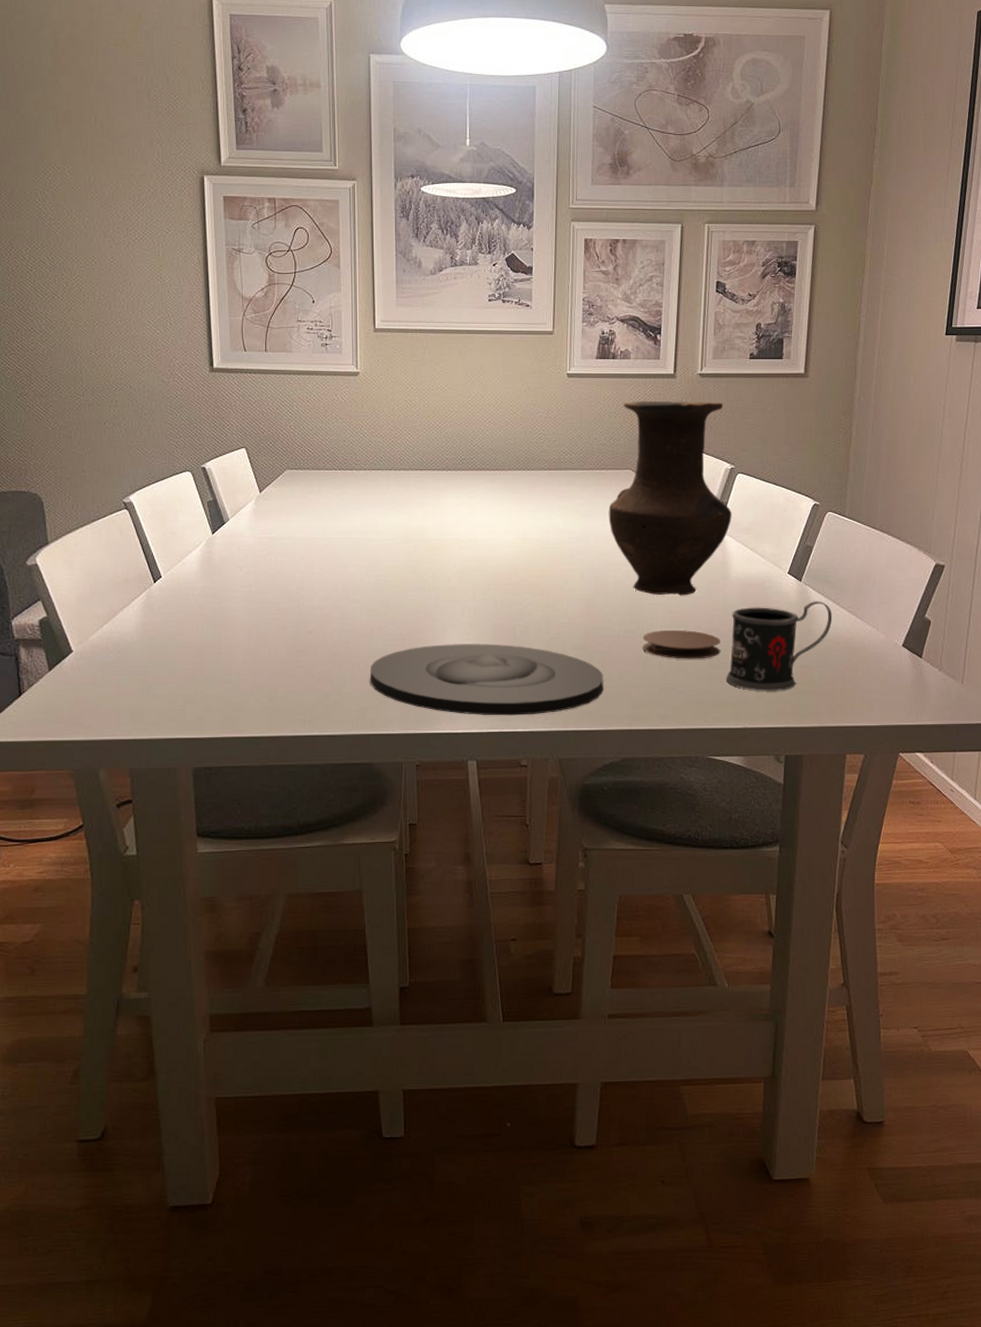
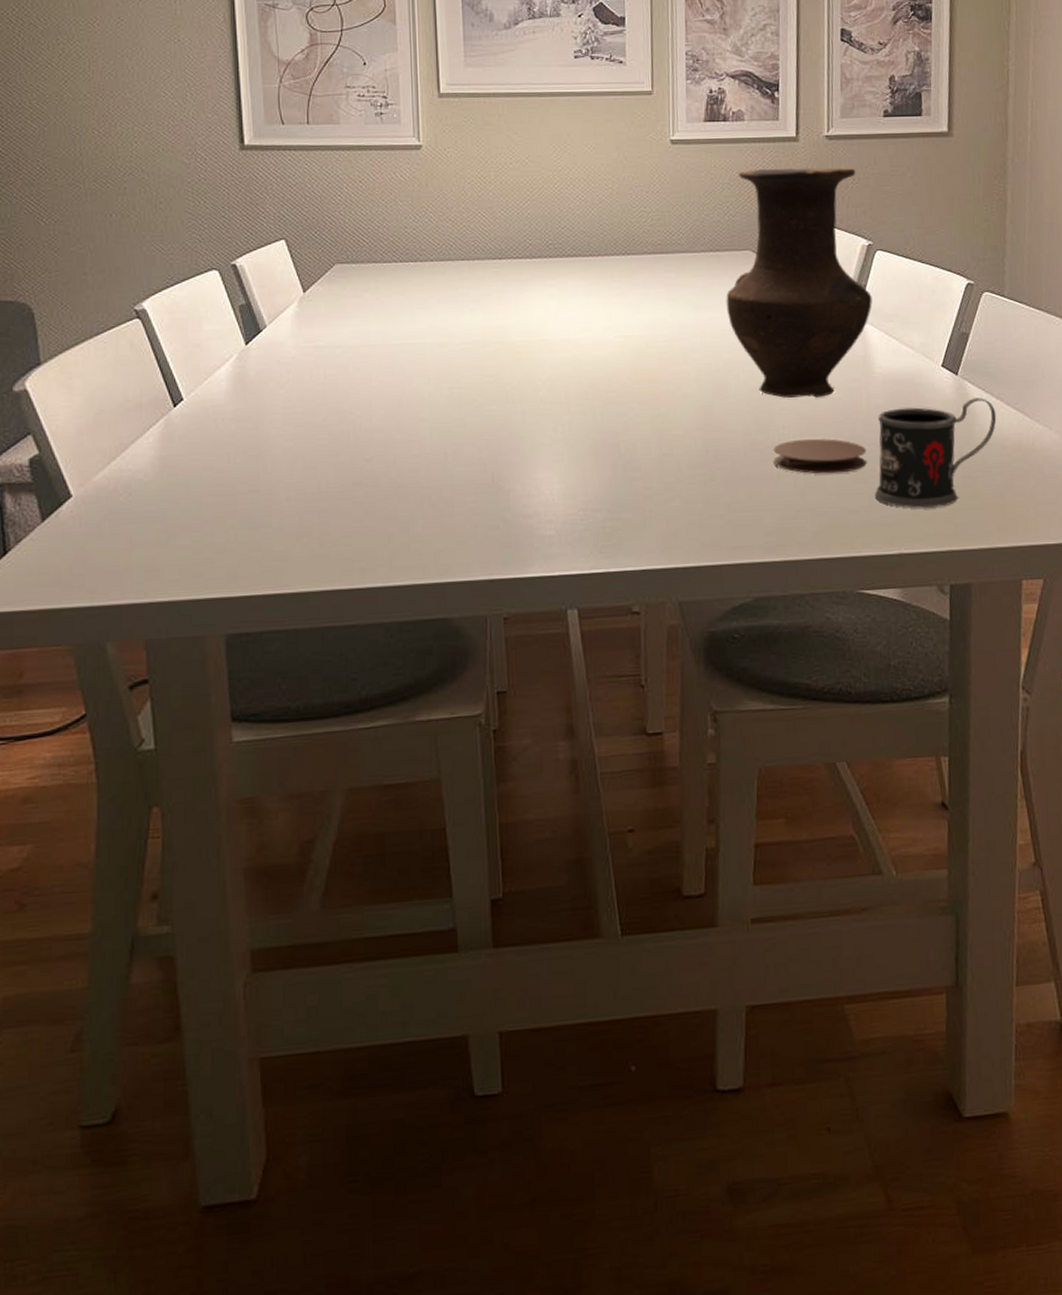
plate: present [370,644,604,716] -> none [444,465,729,553]

